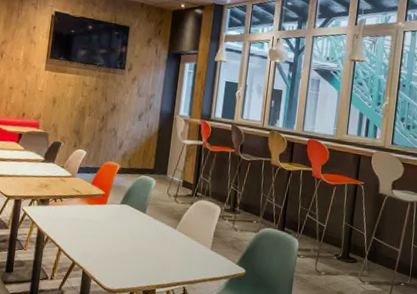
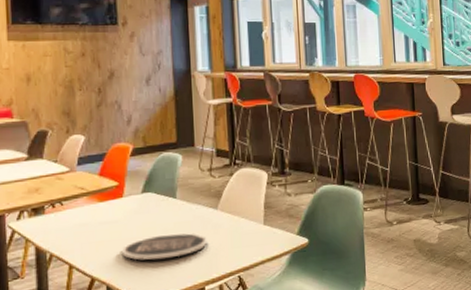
plate: none [97,239,164,260] -> present [121,233,207,260]

